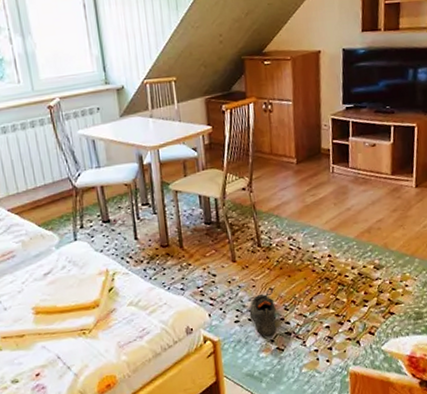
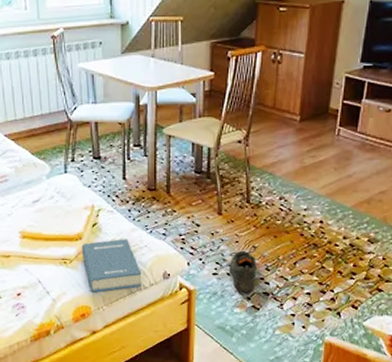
hardback book: none [99,299,166,360] -> present [81,239,142,293]

